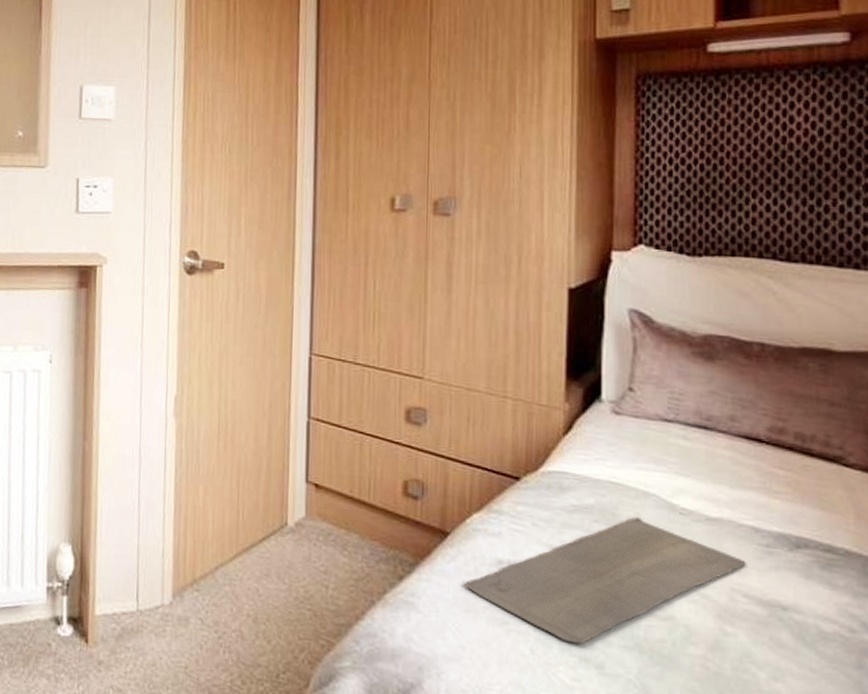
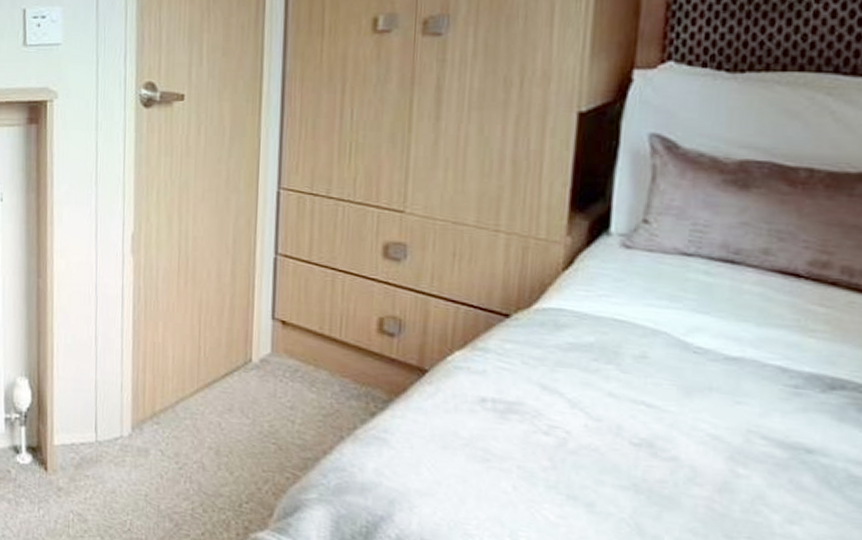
bath mat: present [463,517,745,644] -> none [441,355,767,483]

